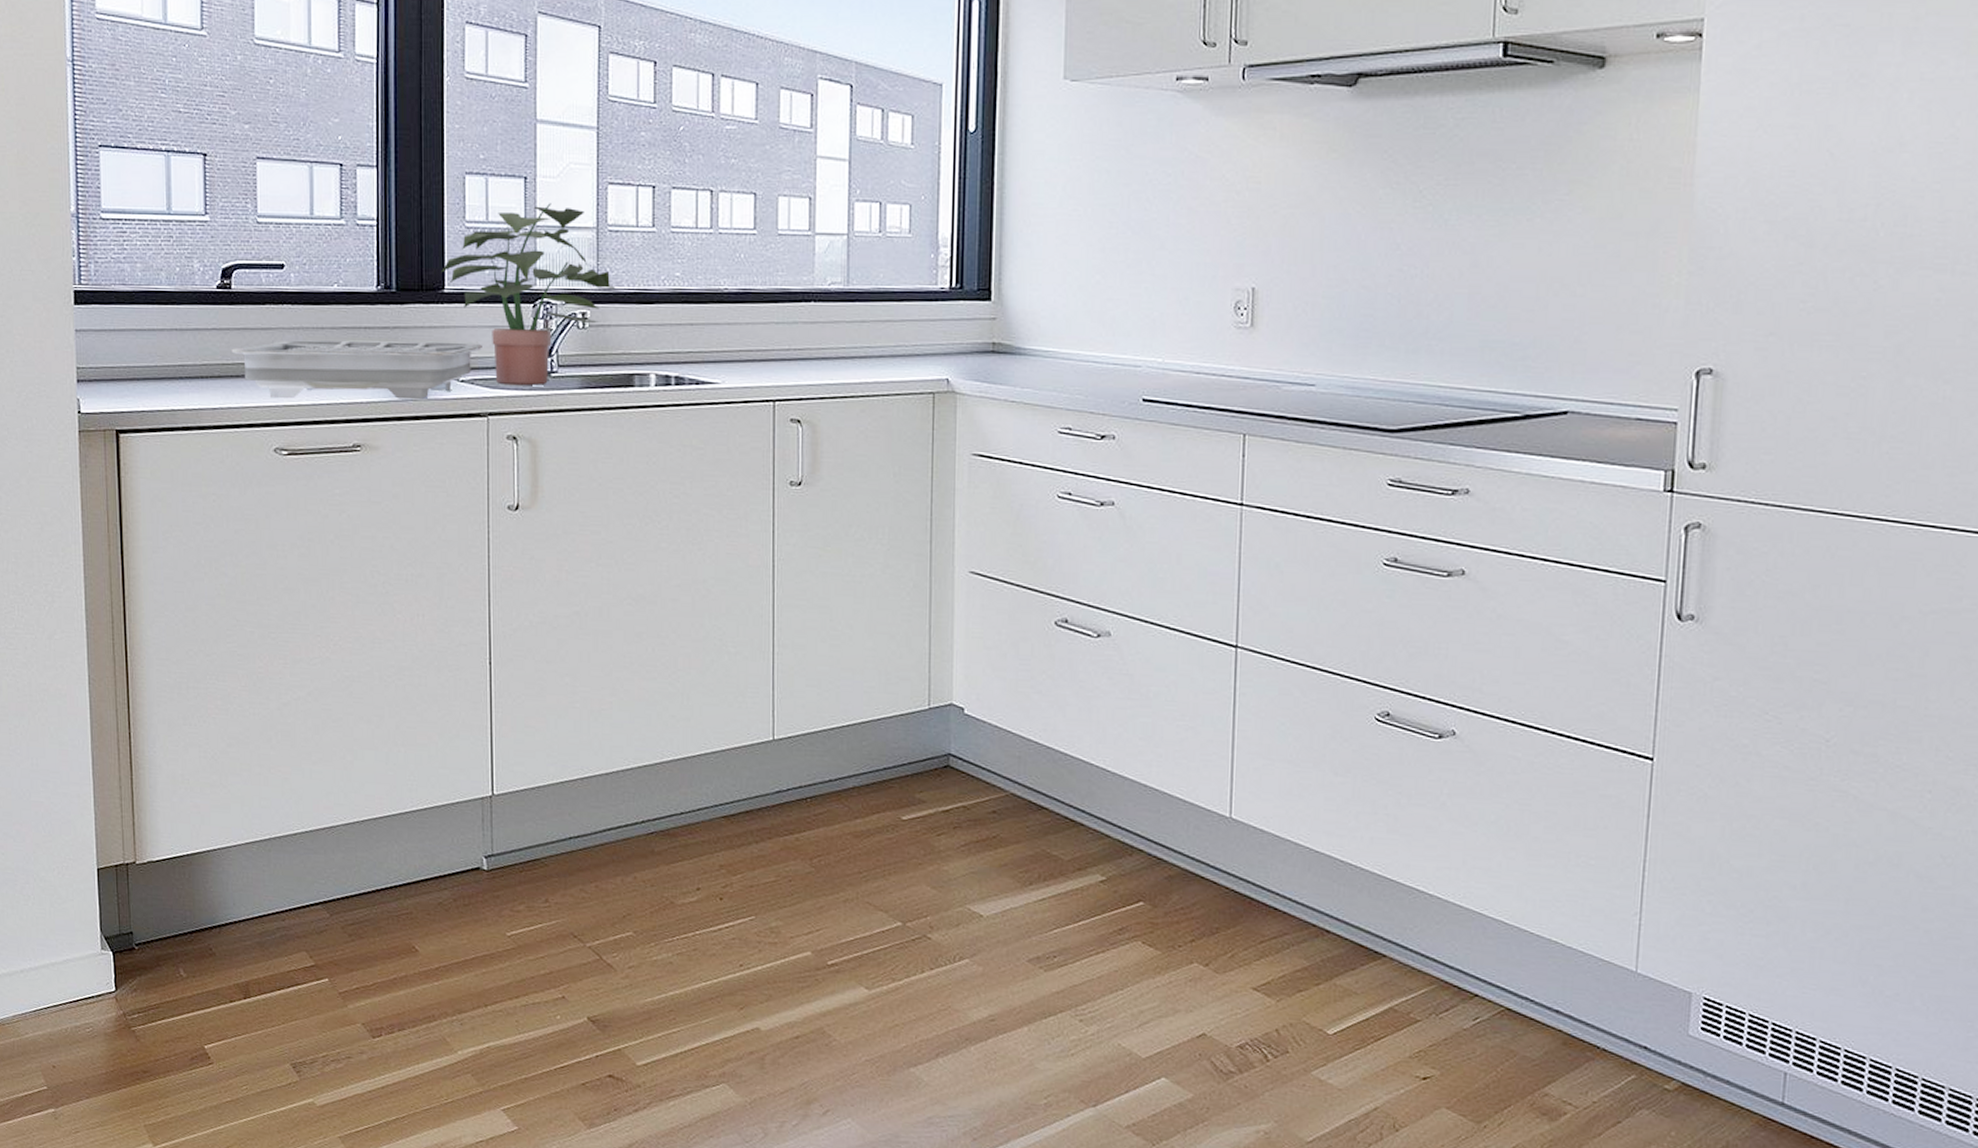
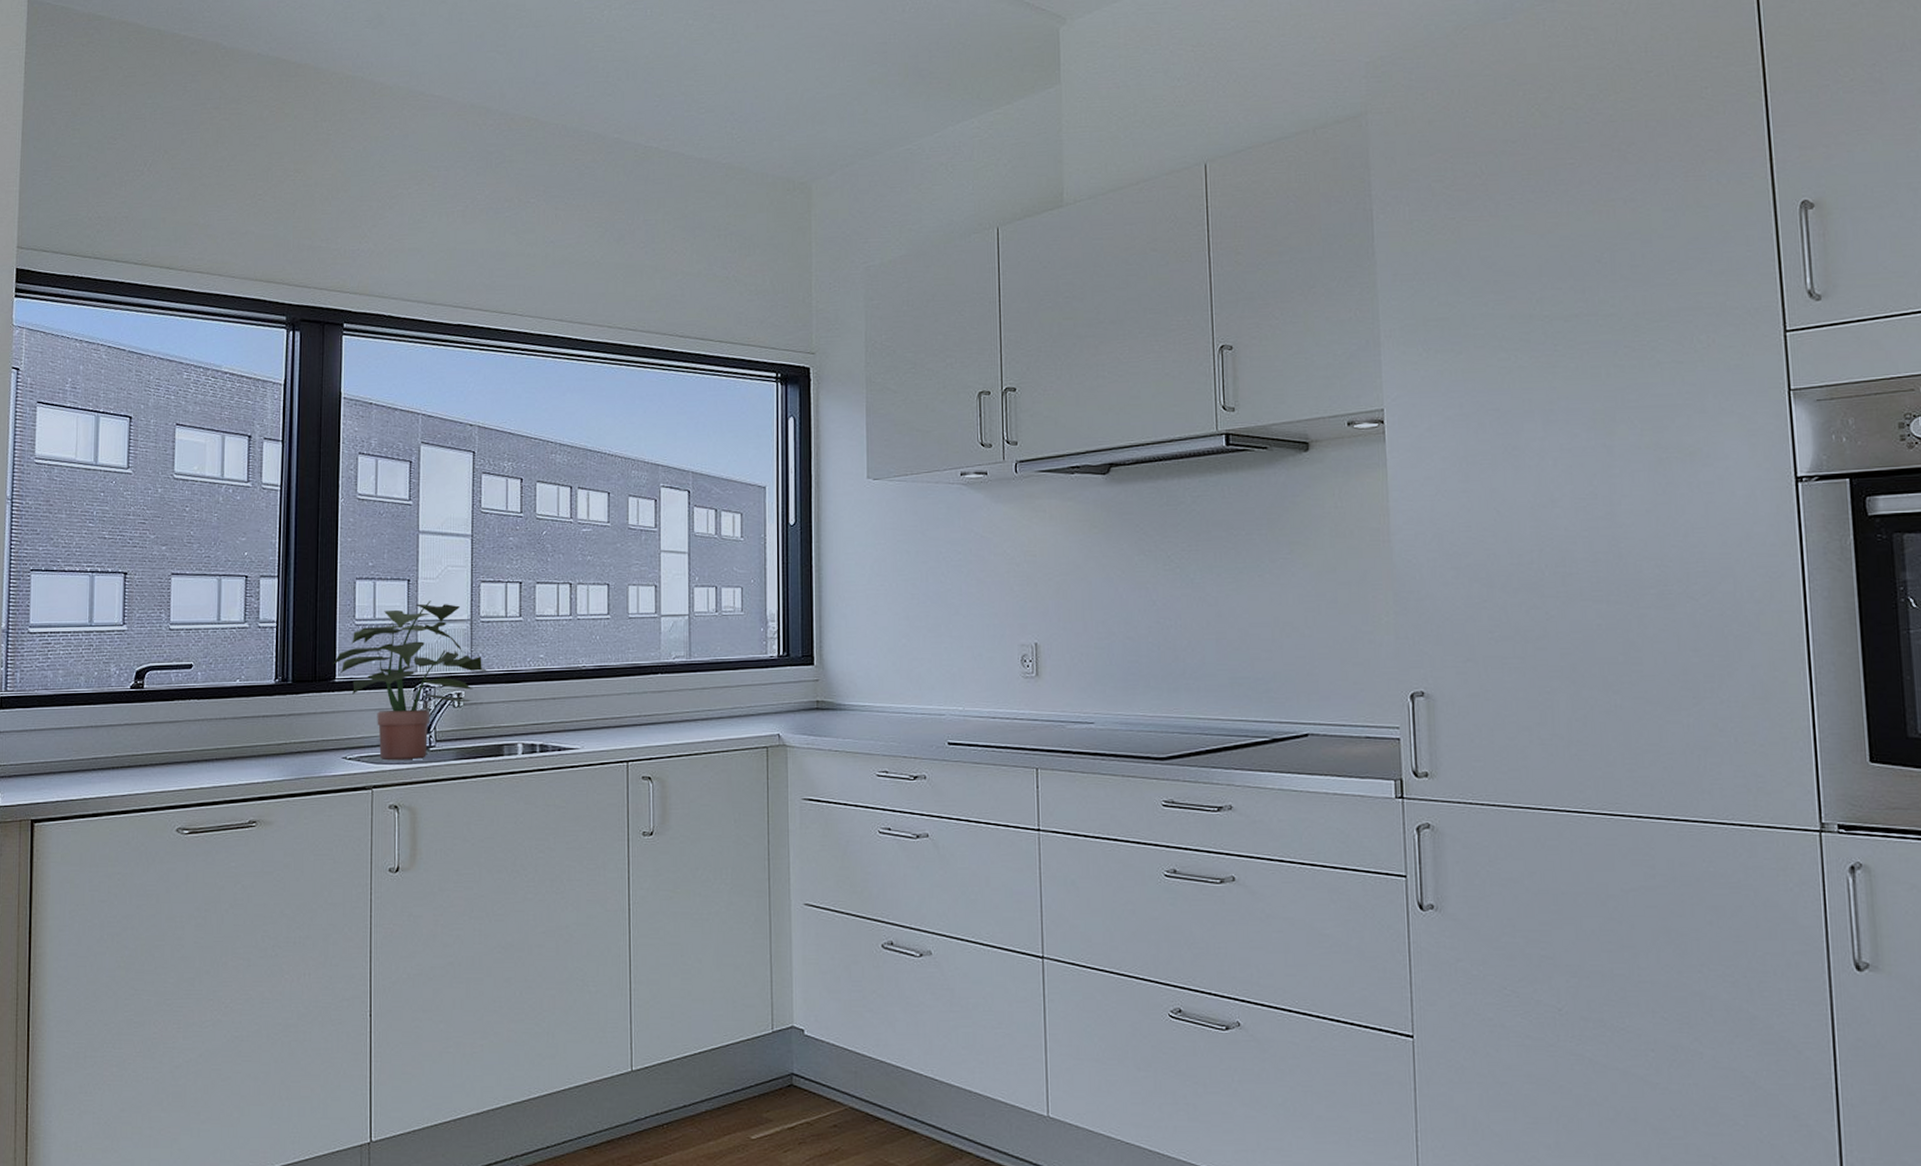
dish rack: present [231,339,482,400] -> none [141,724,368,784]

